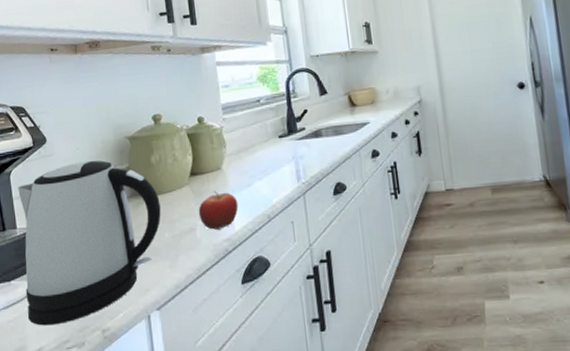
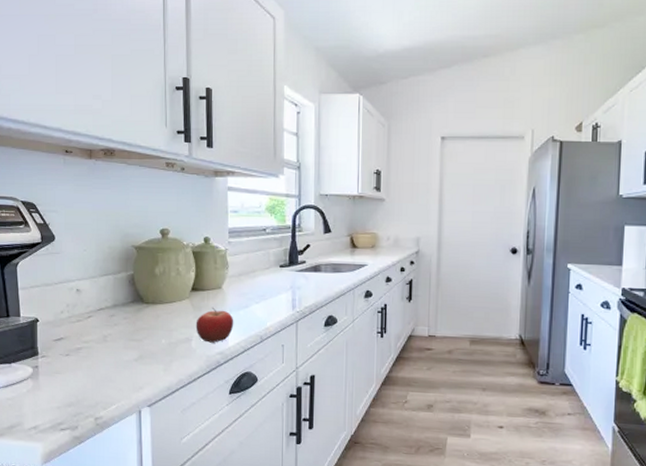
kettle: present [18,160,161,326] -> none [24,263,160,408]

